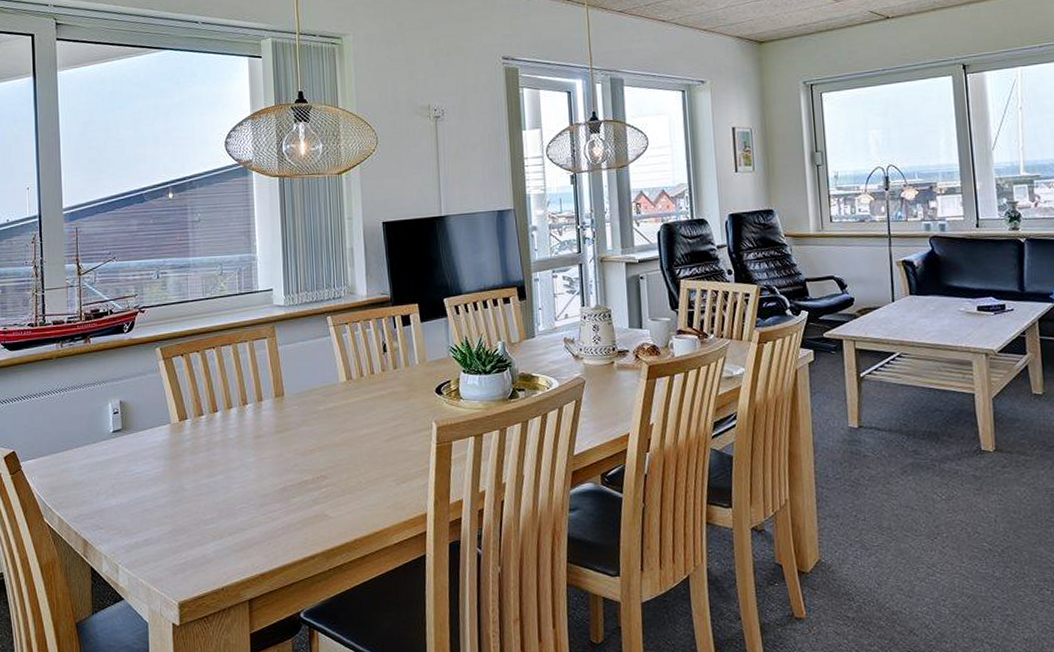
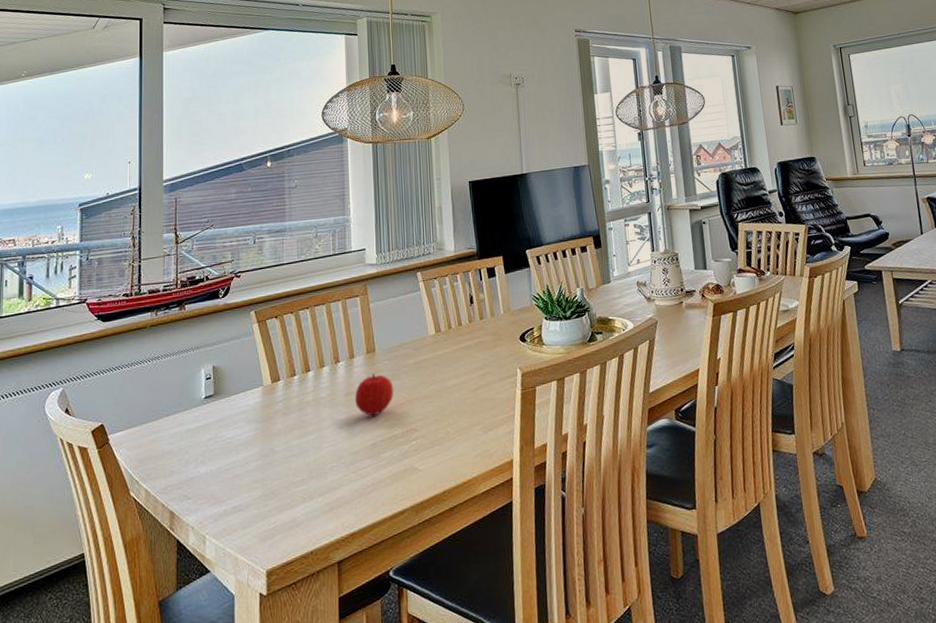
fruit: none [264,418,304,461] -> present [355,374,394,416]

